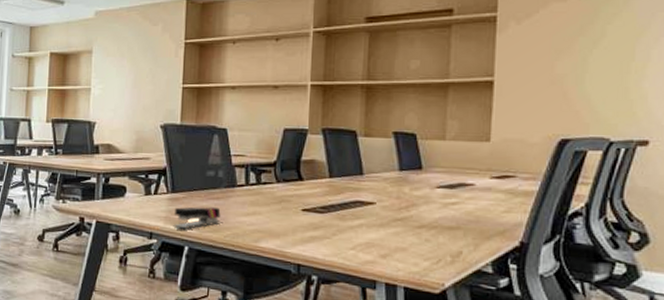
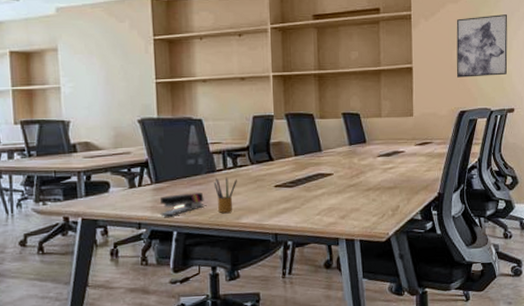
pencil box: none [232,193,259,234] -> present [213,177,237,213]
wall art: none [558,16,646,97] -> present [456,14,508,78]

